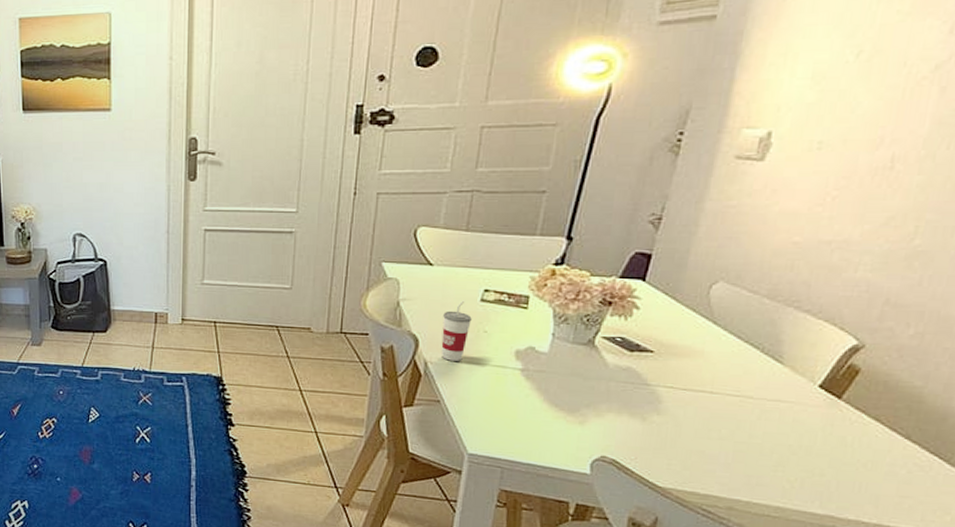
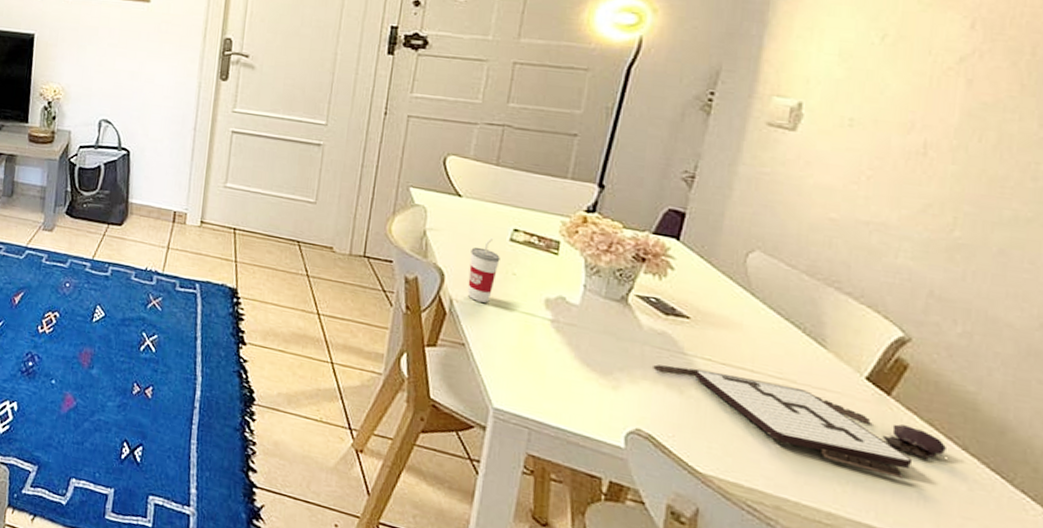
board game: none [618,396,890,470] -> present [653,364,946,479]

